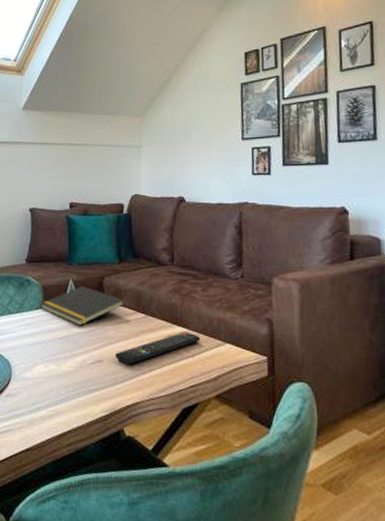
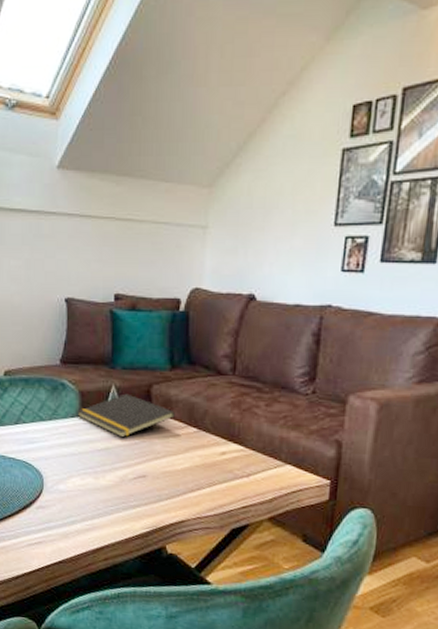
remote control: present [116,332,201,364] -> none [161,449,259,482]

